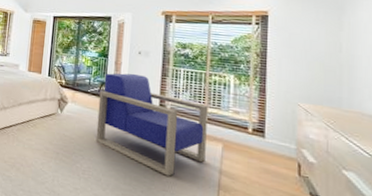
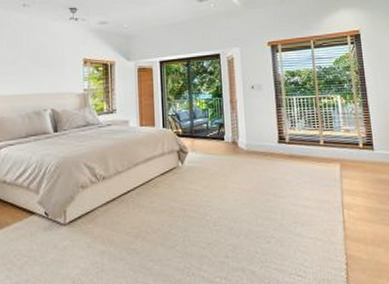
armchair: present [96,73,208,176] -> none [219,109,327,207]

